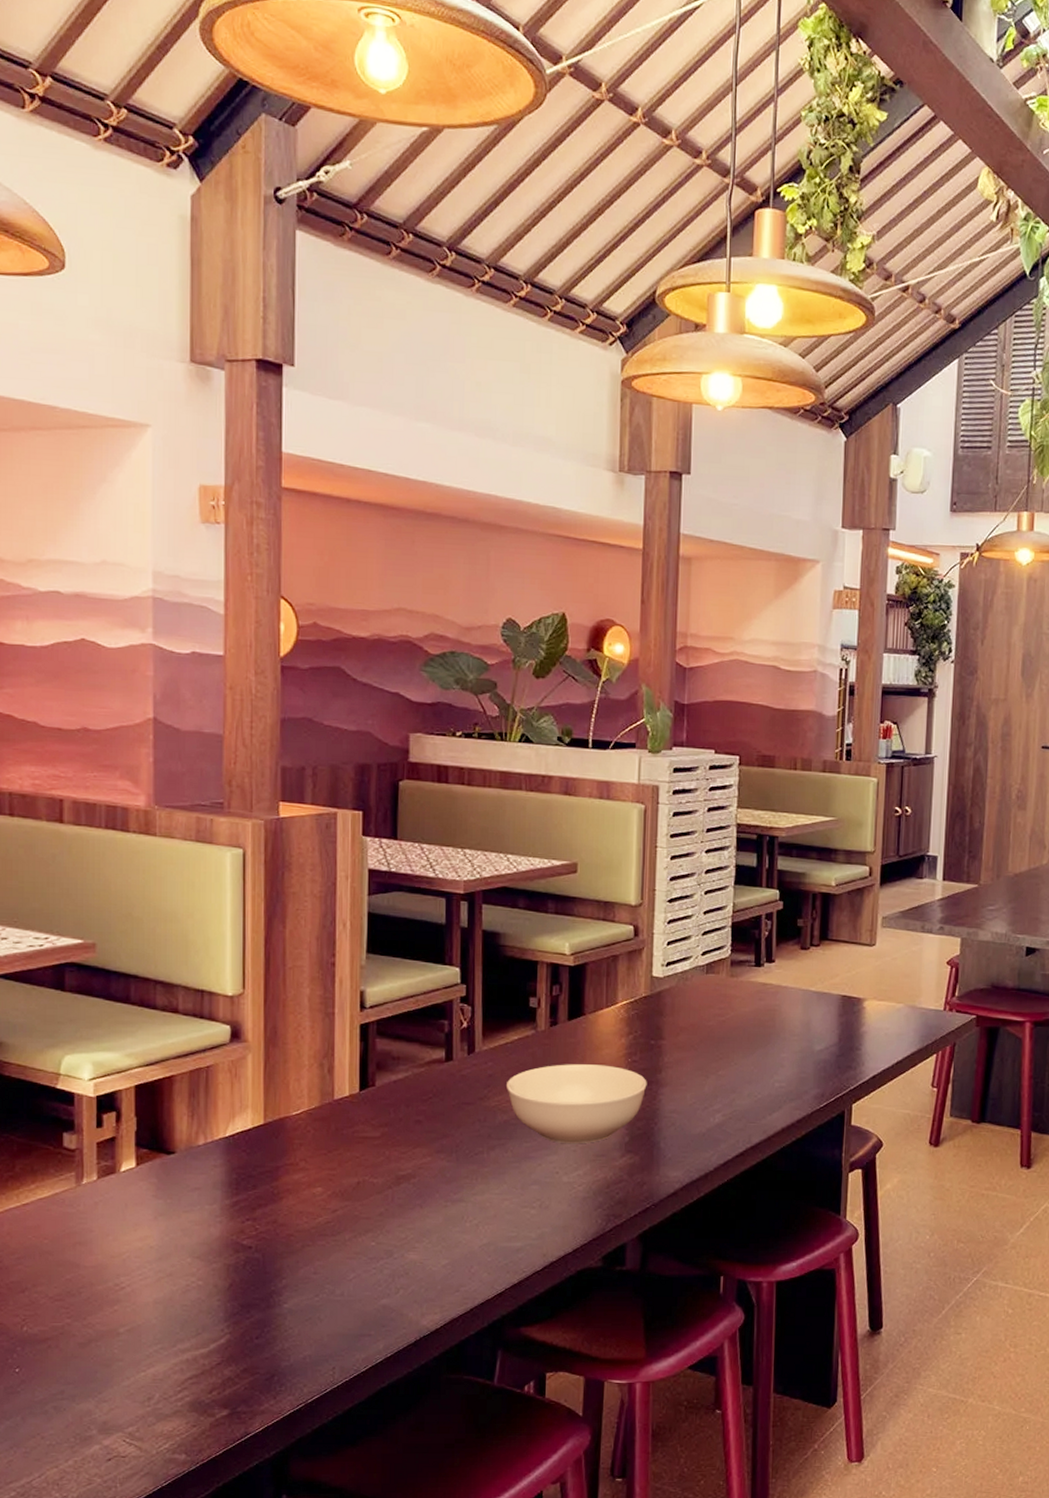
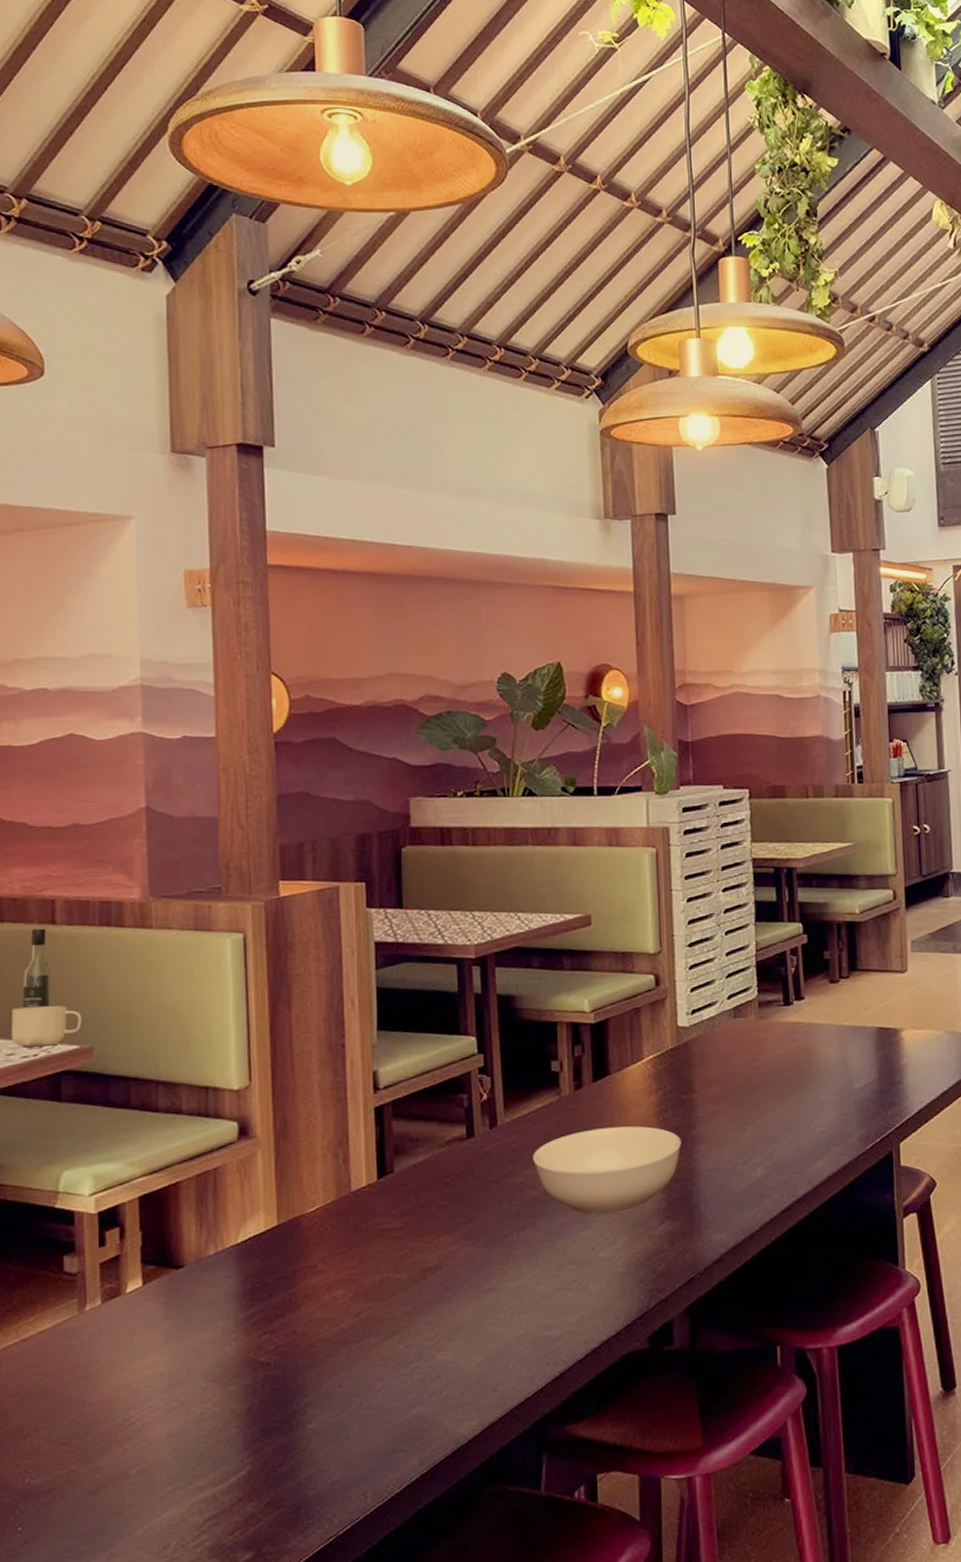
cup: none [18,898,86,938] -> present [11,1005,82,1047]
bottle: none [30,825,58,901] -> present [22,928,51,1008]

